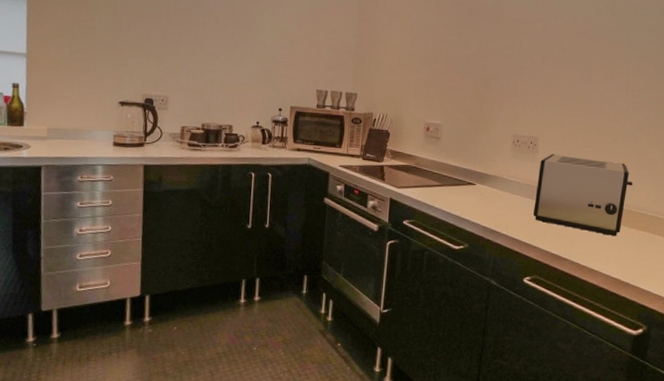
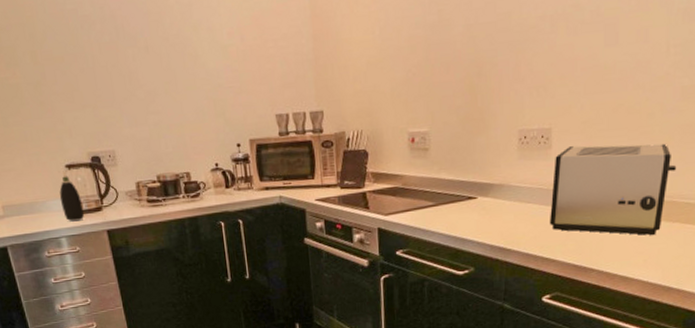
soap dispenser: none [105,106,127,153] -> present [58,170,84,222]

